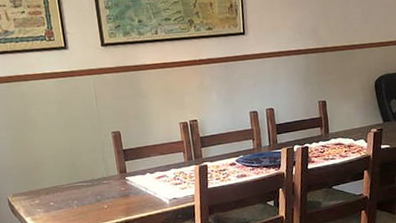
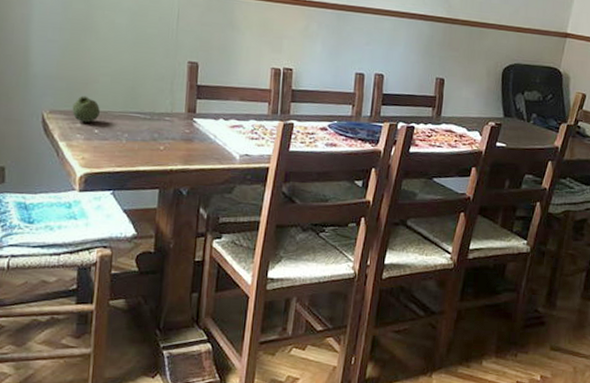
fruit: none [29,177,52,199] -> present [72,95,101,123]

